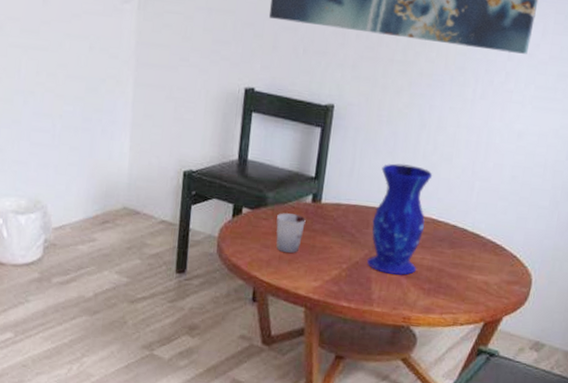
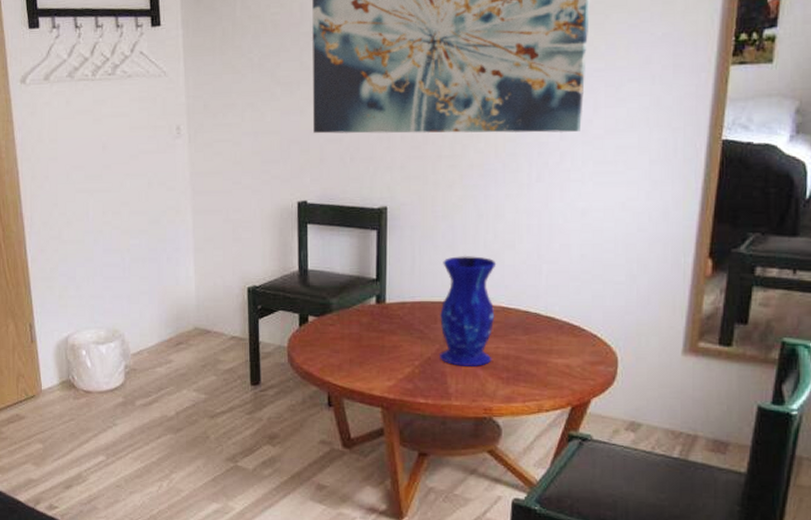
cup: present [276,213,306,253] -> none [343,317,372,356]

